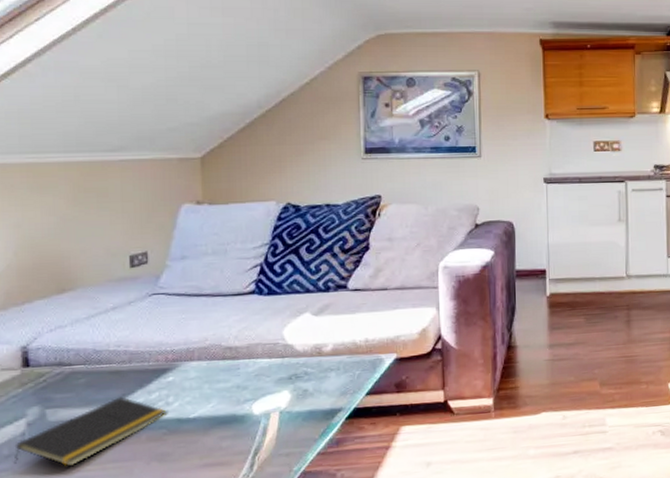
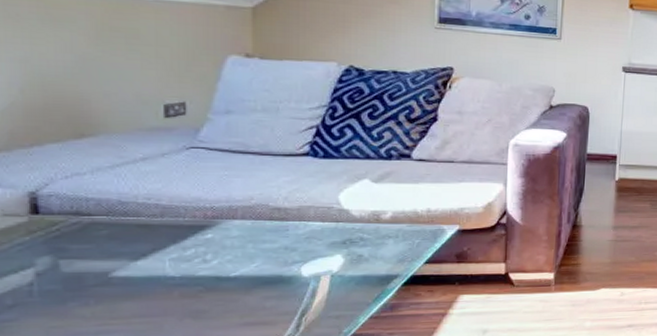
notepad: present [13,396,168,467] -> none [18,251,205,320]

